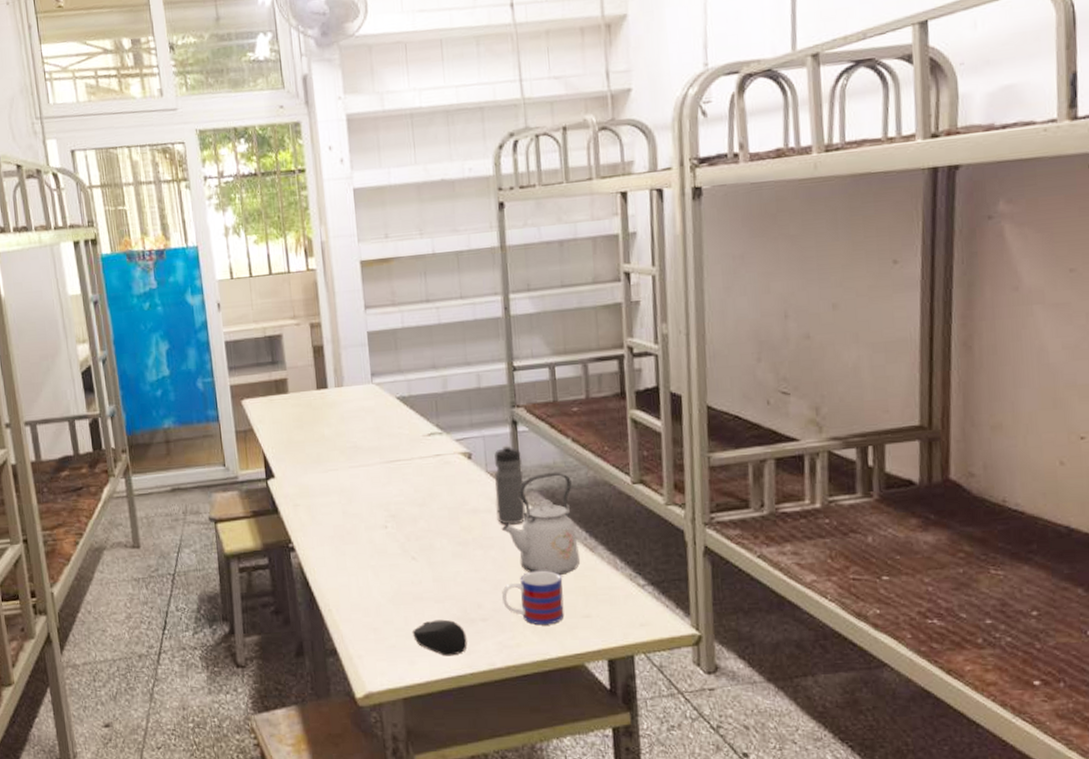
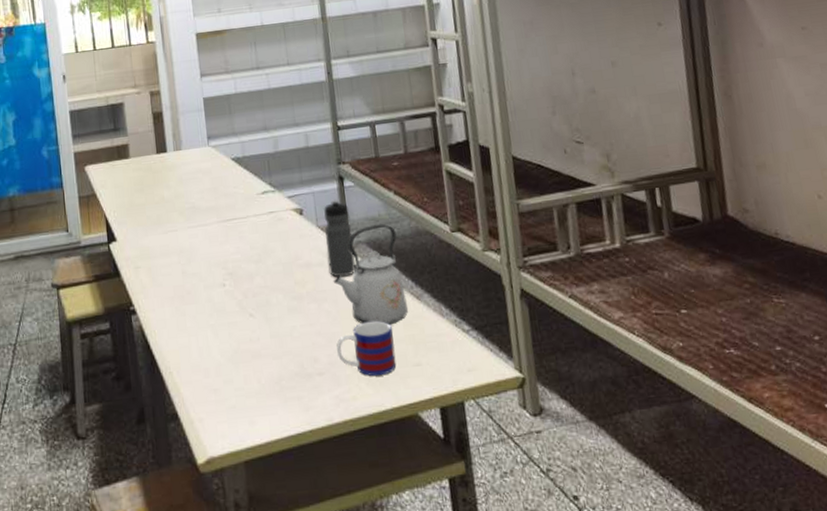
computer mouse: present [412,619,467,656] -> none [251,376,306,414]

